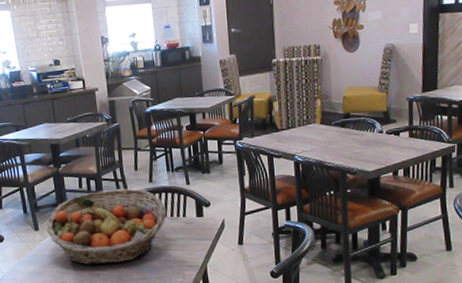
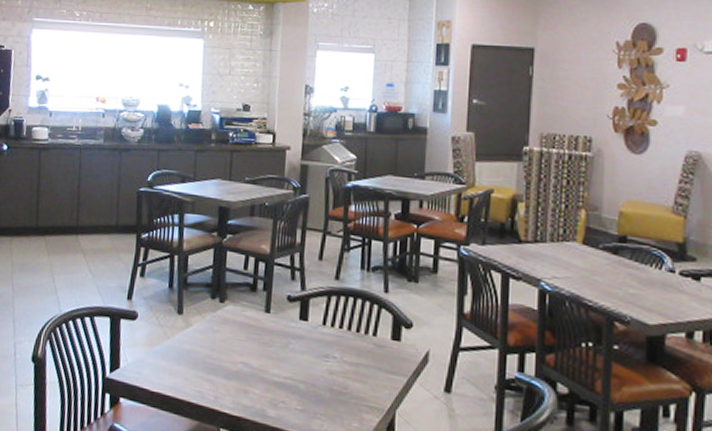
fruit basket: present [46,188,167,266] -> none [191,277,352,382]

